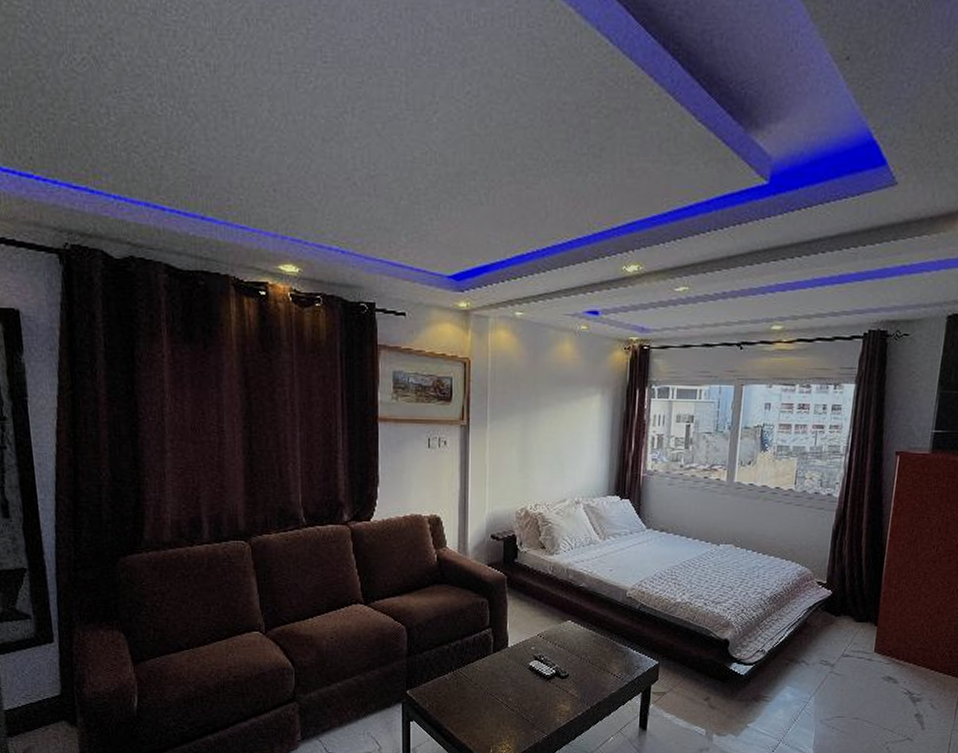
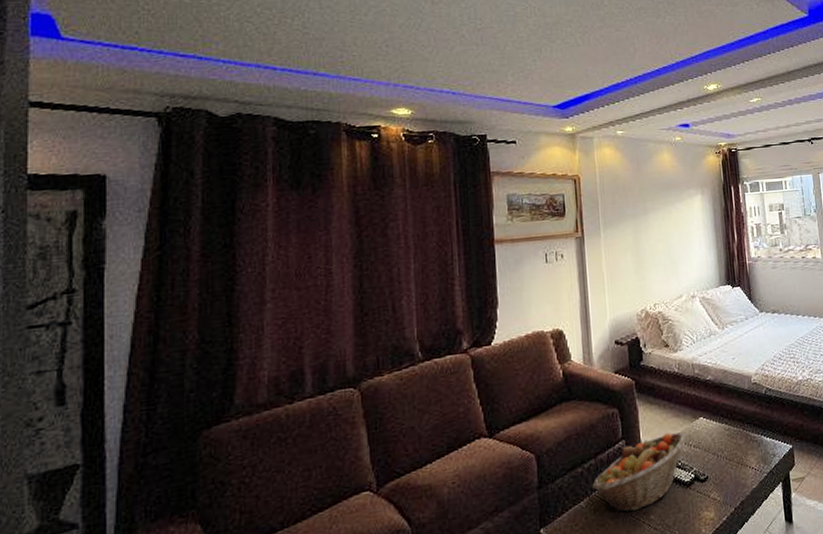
fruit basket: none [457,629,551,692] -> present [592,432,686,513]

